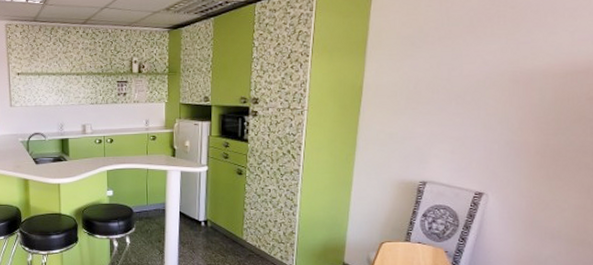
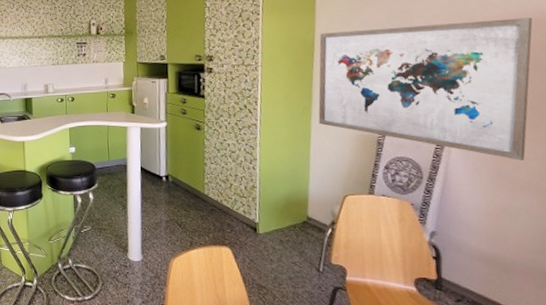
wall art: none [361,66,581,210] -> present [318,17,533,160]

